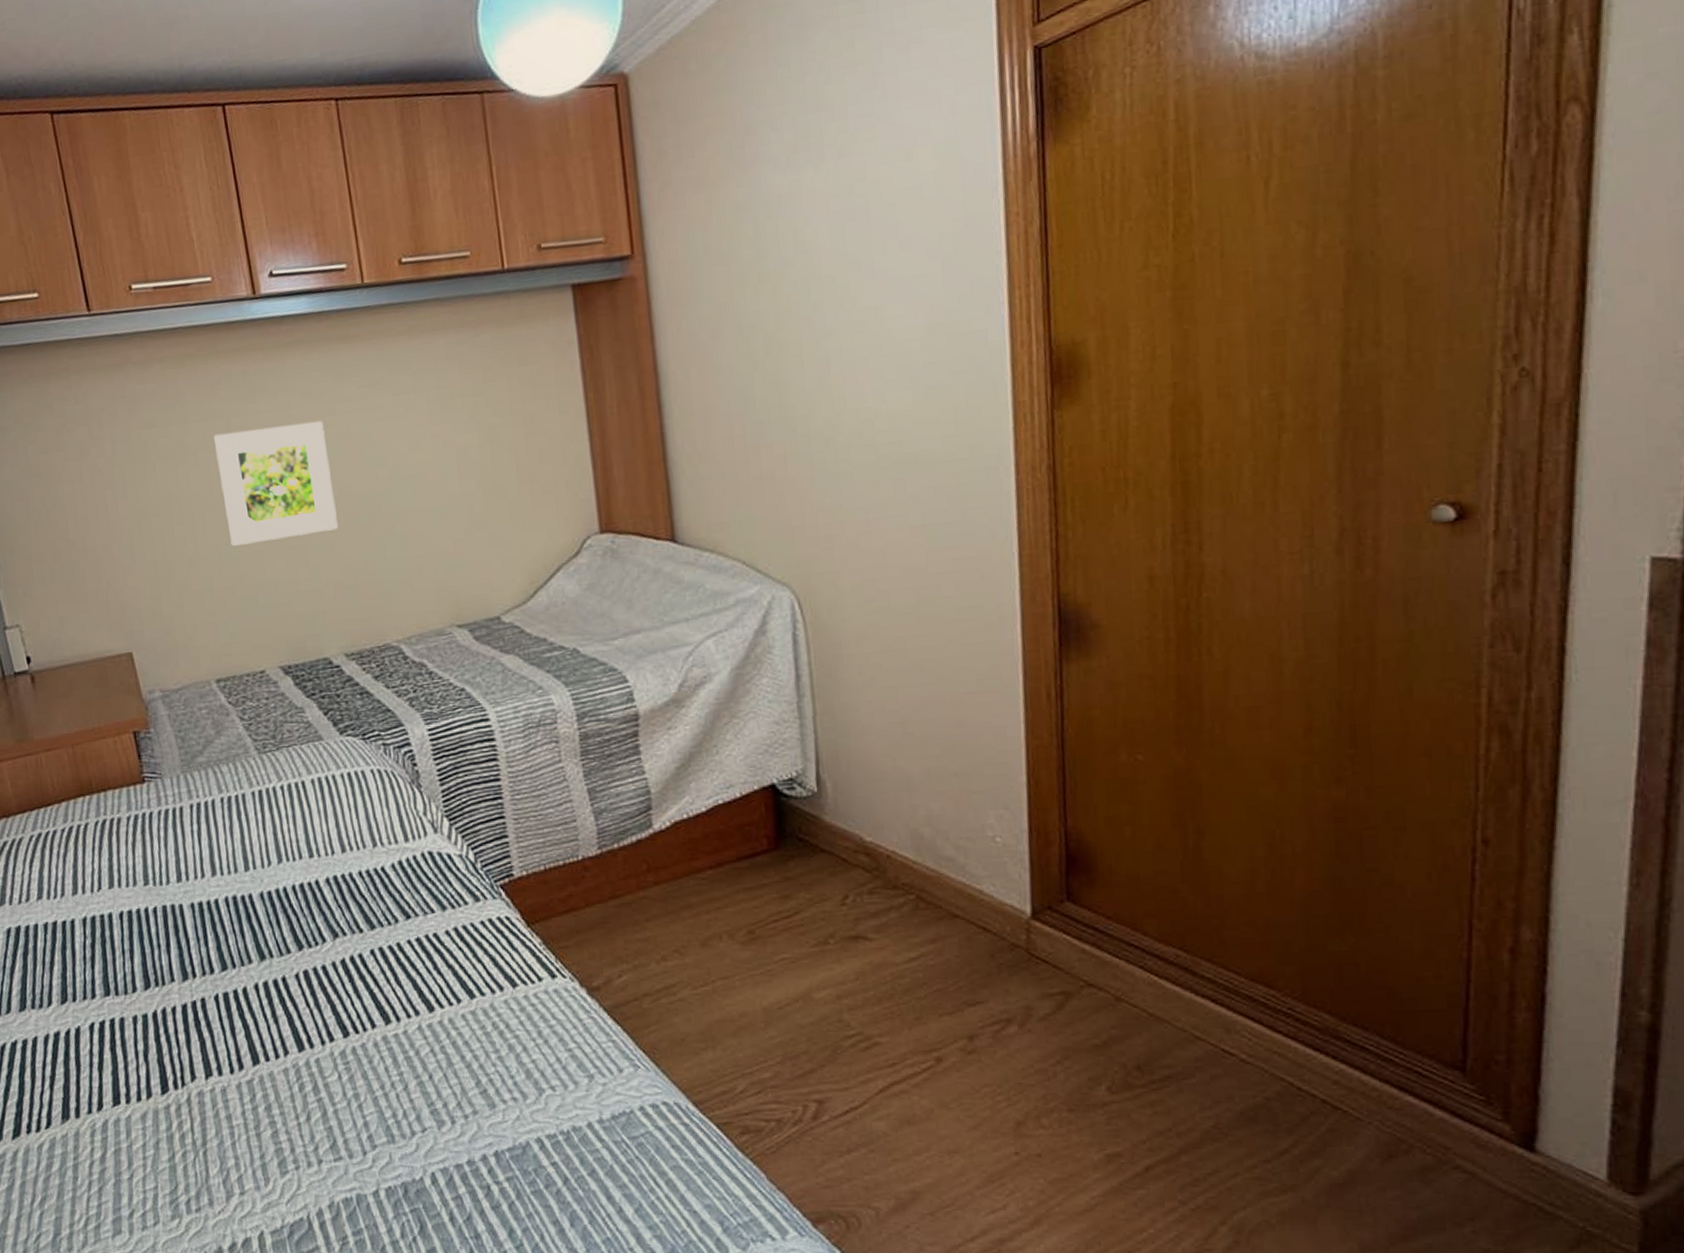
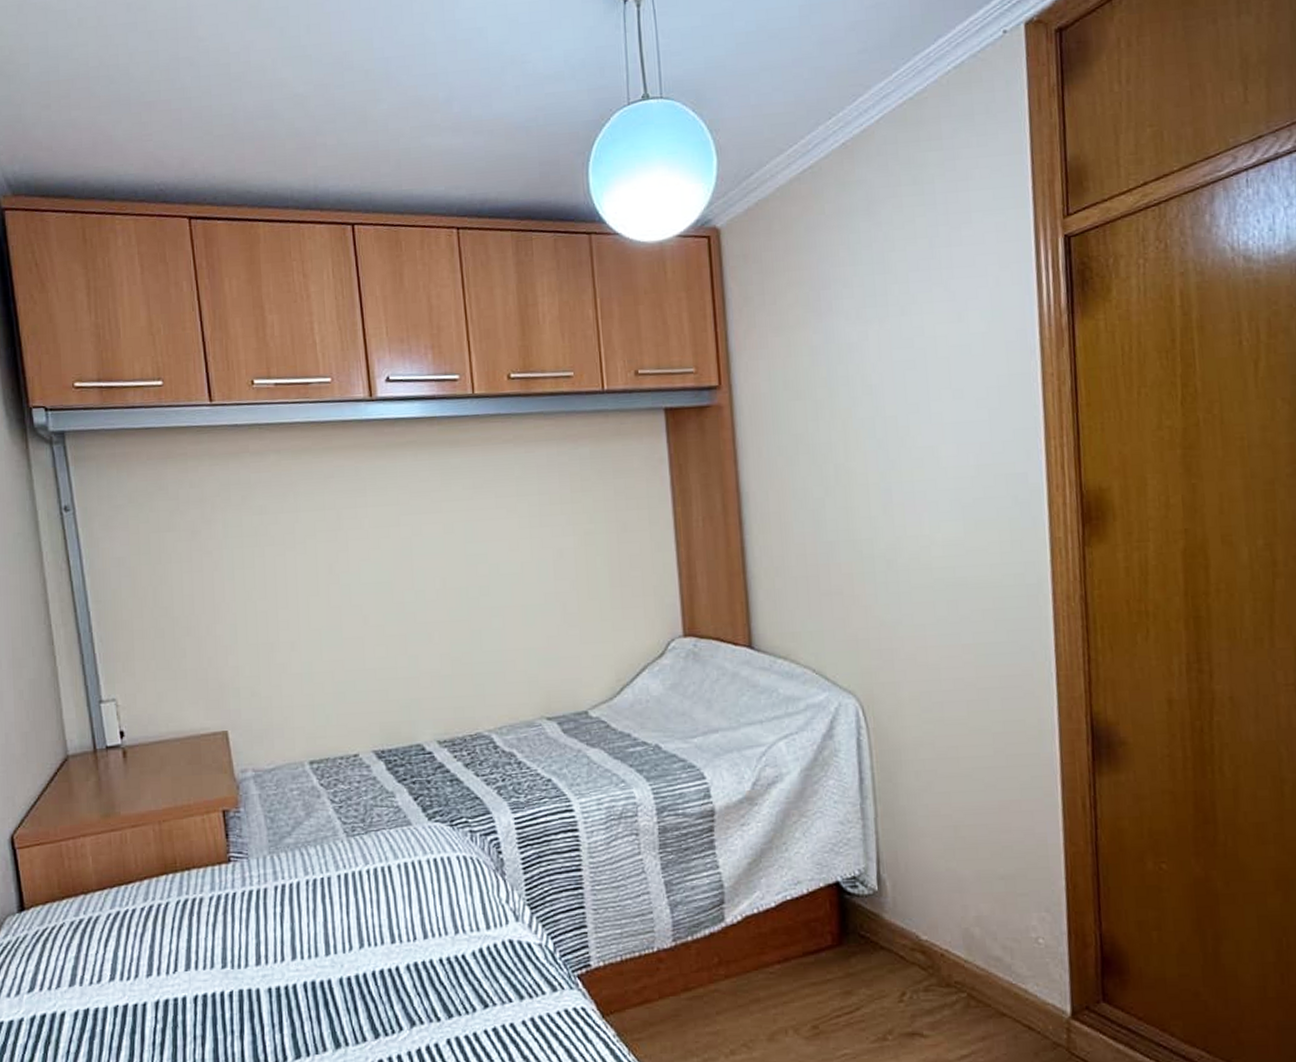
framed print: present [213,420,338,546] -> none [322,517,438,632]

